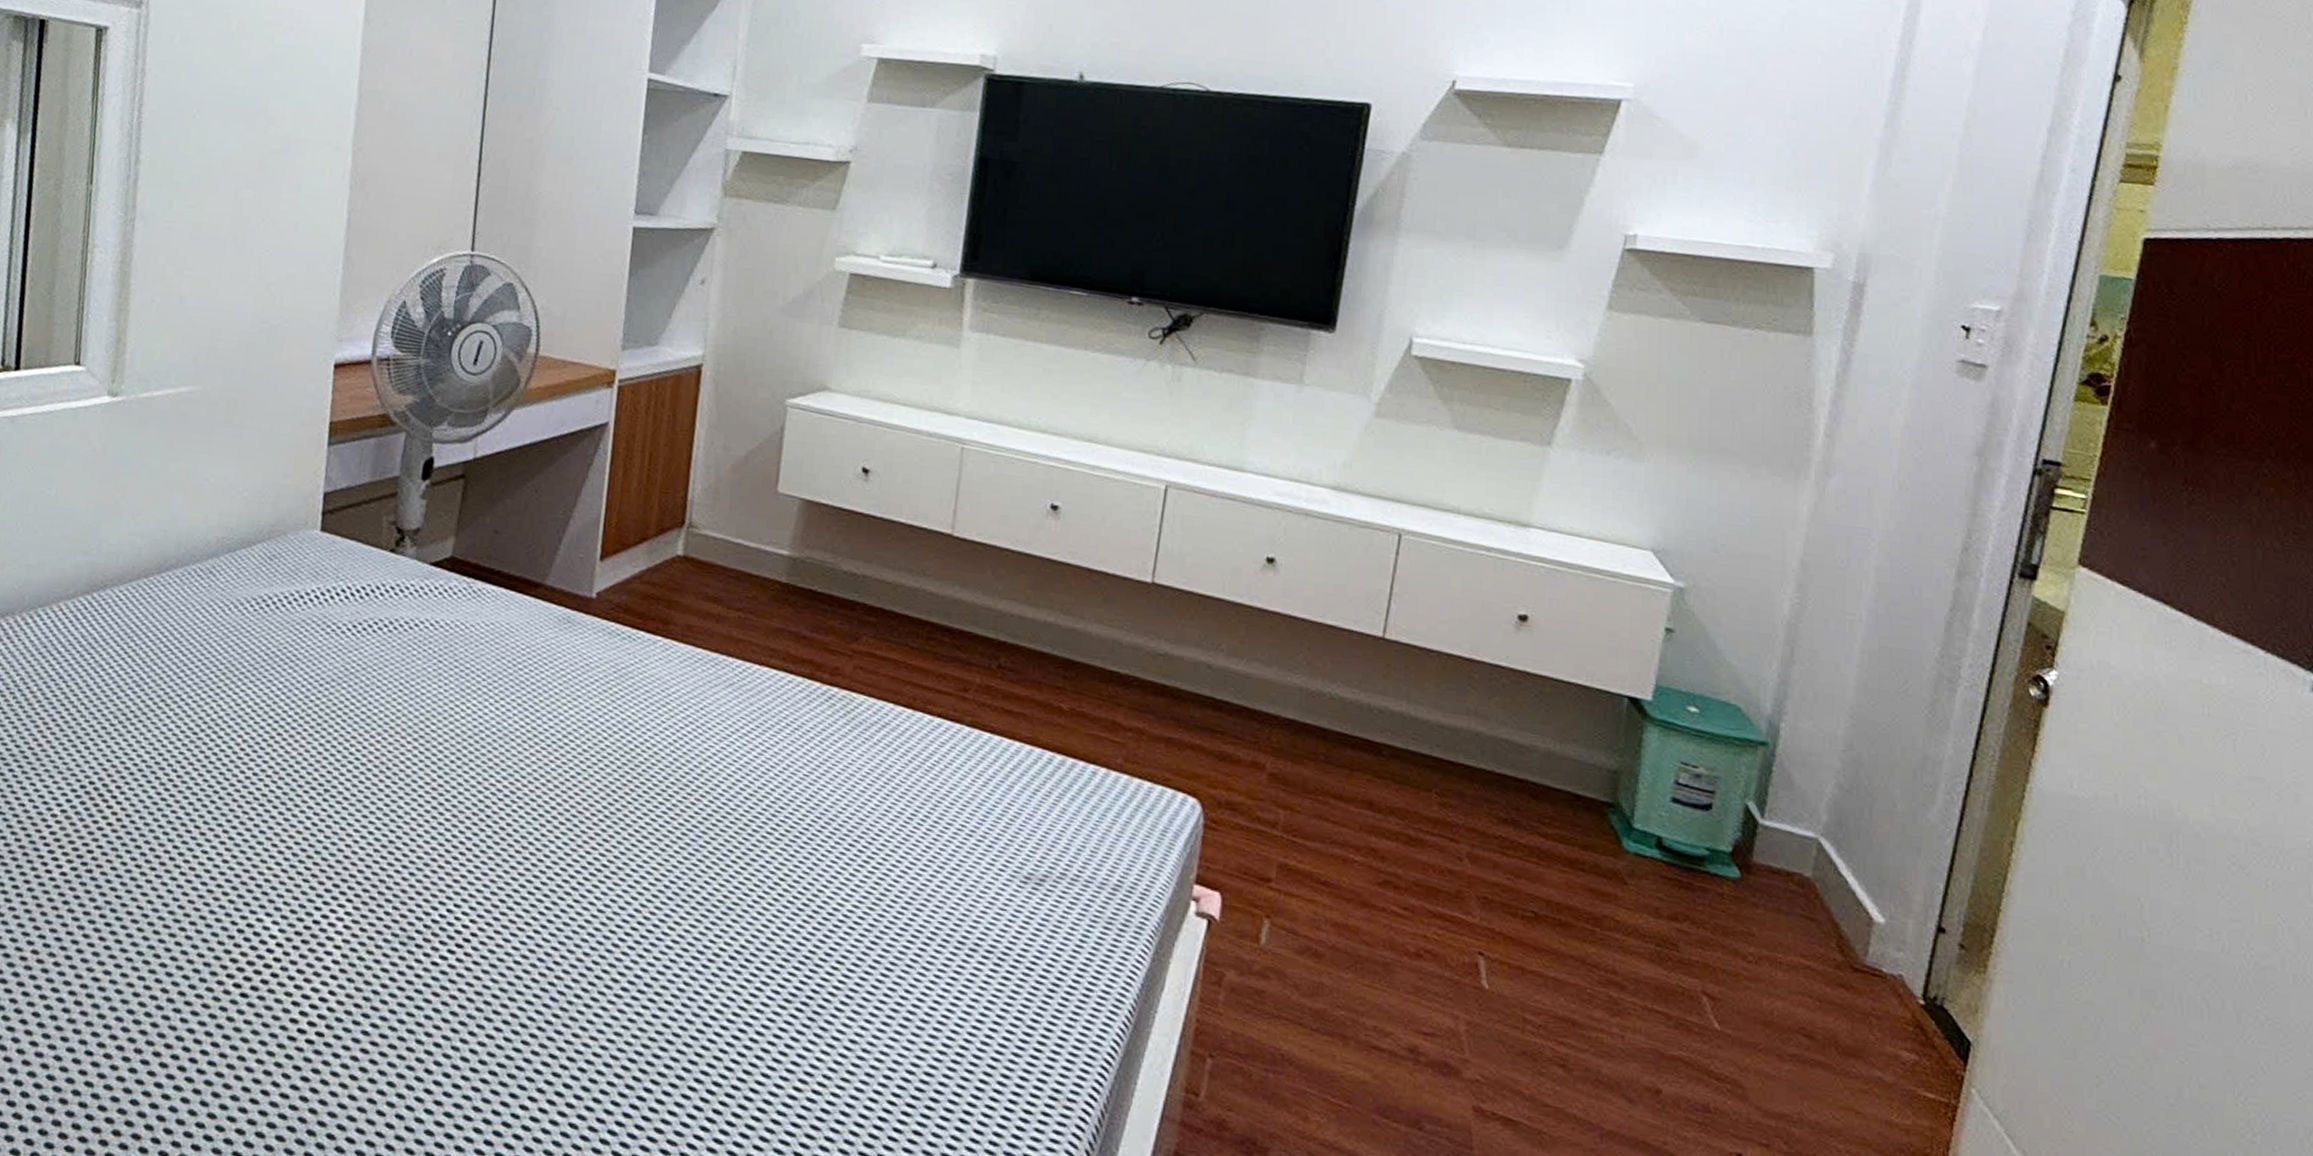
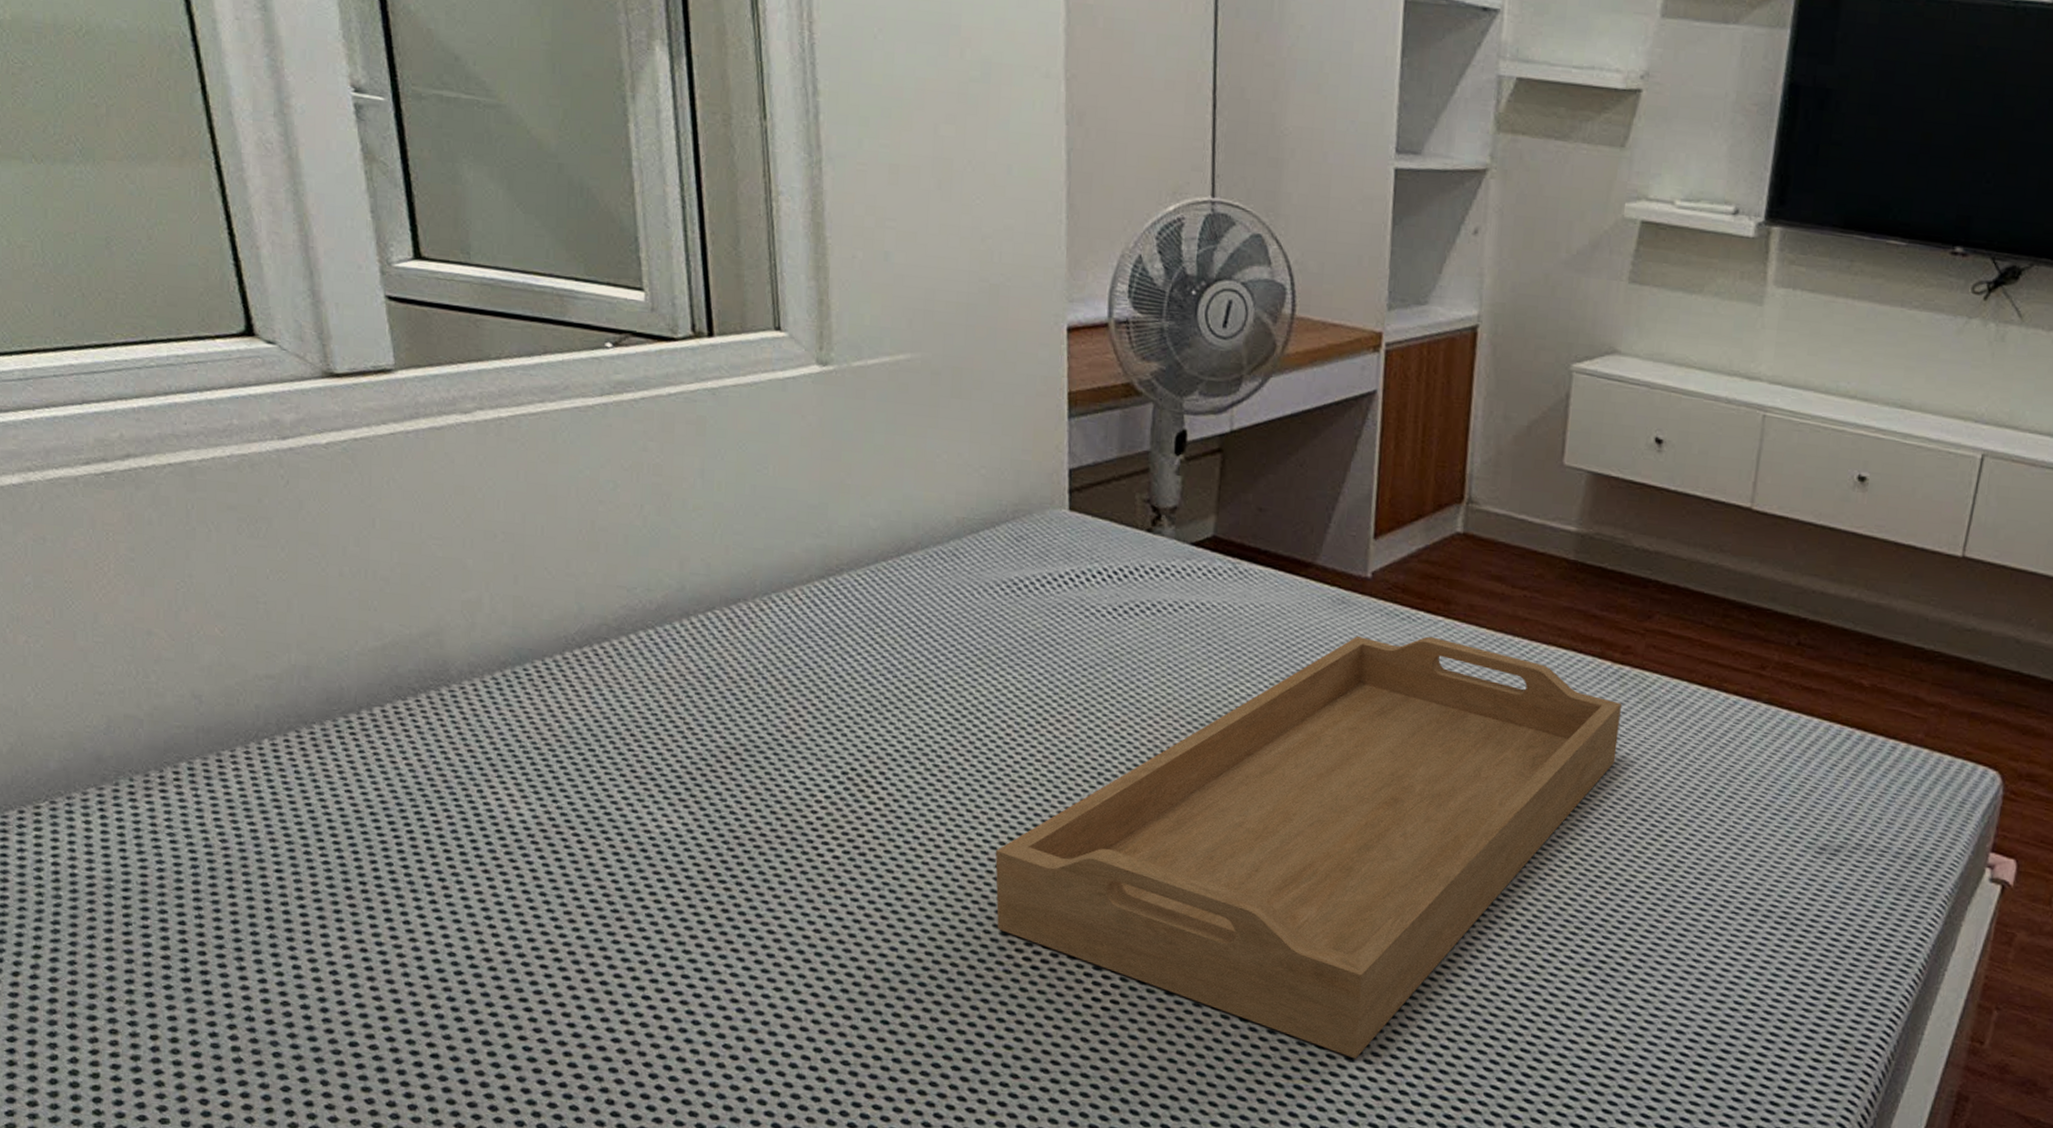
serving tray: none [211,654,830,1103] -> present [995,635,1622,1059]

